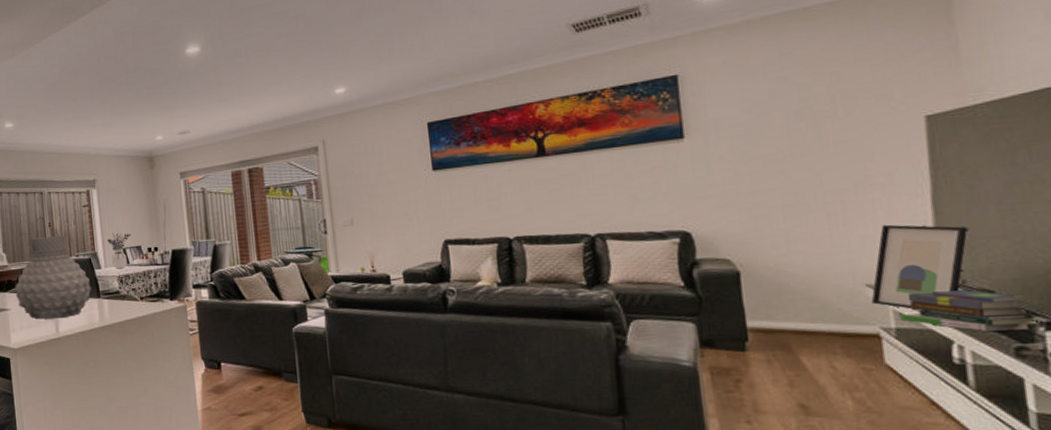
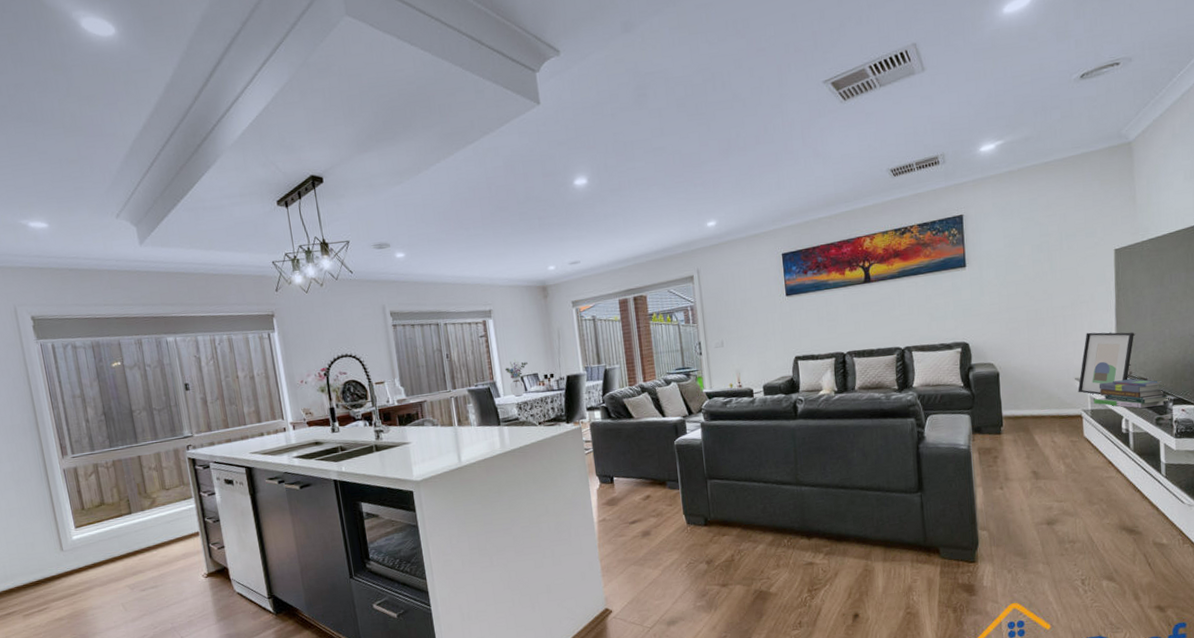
vase: present [15,235,92,319] -> none [414,366,492,450]

